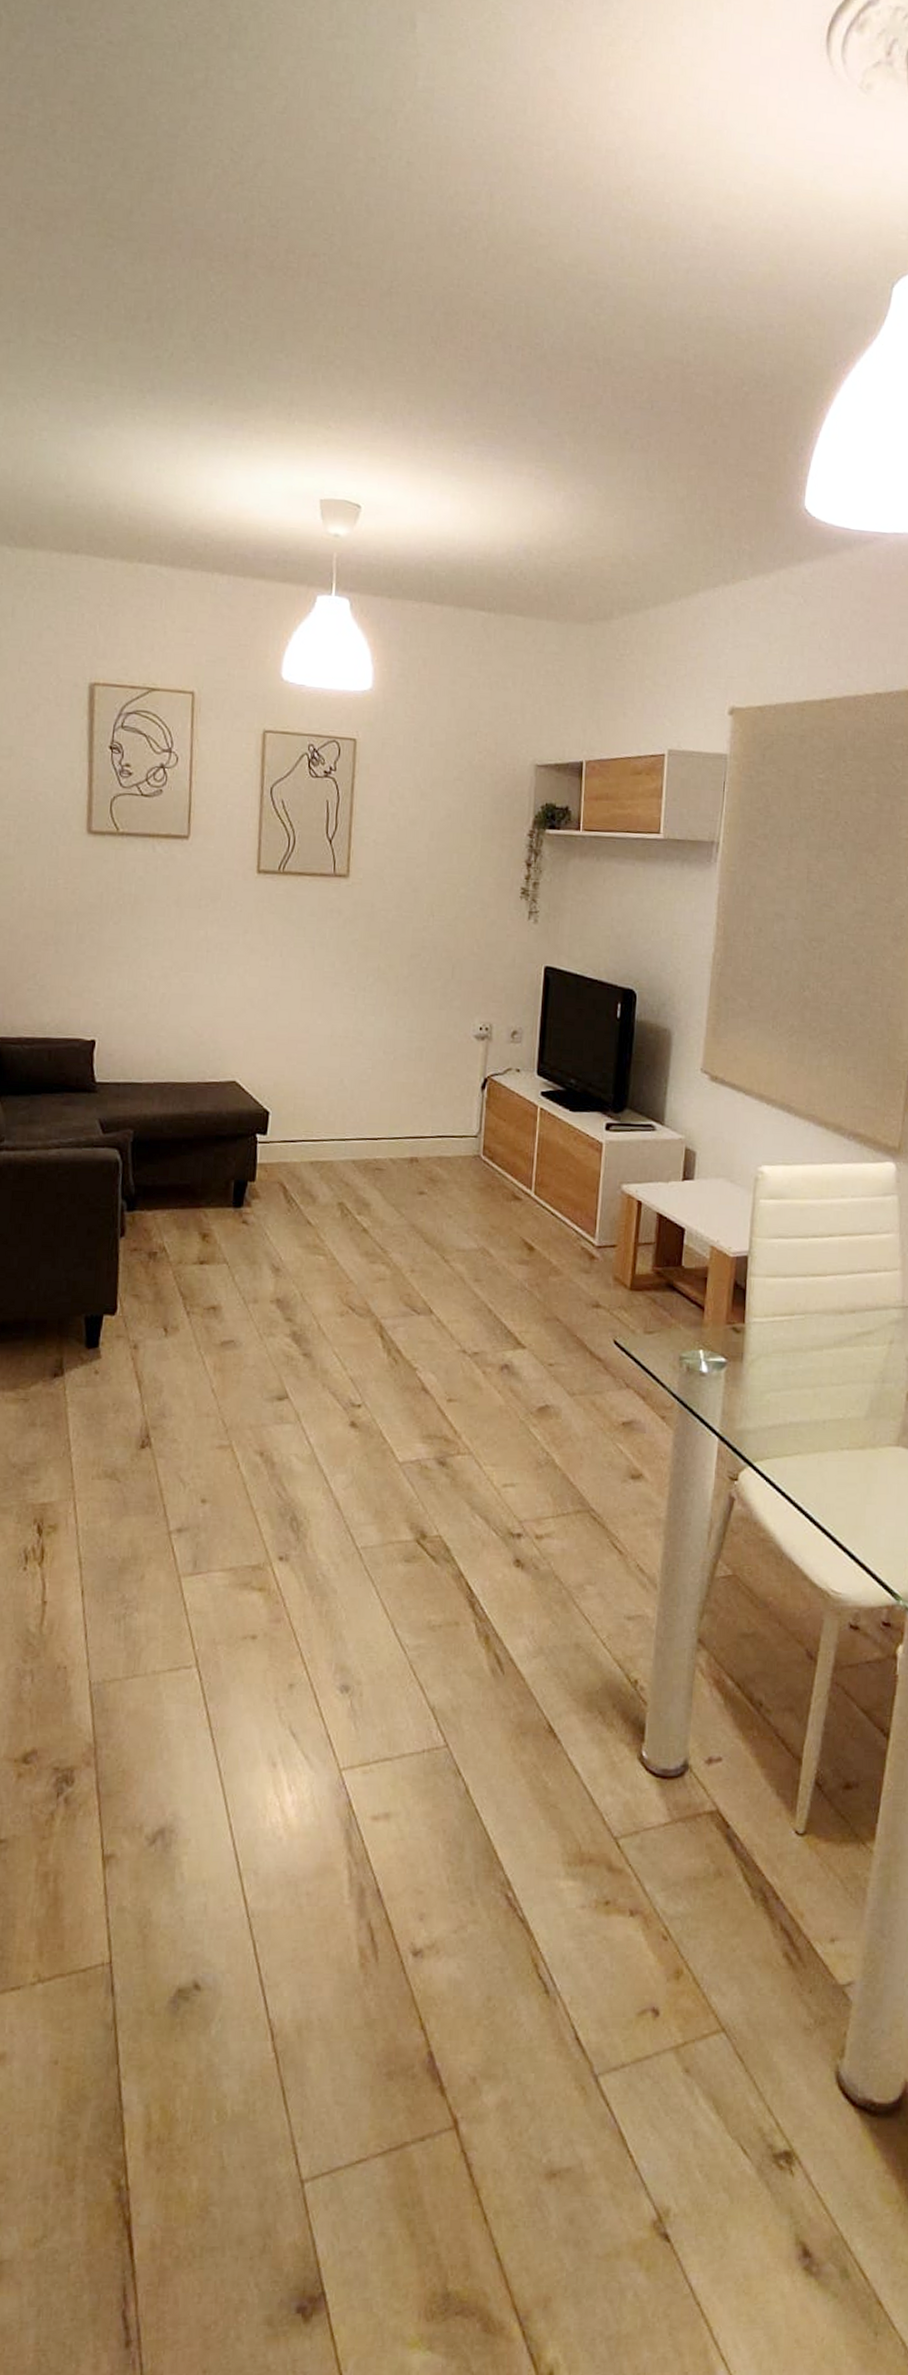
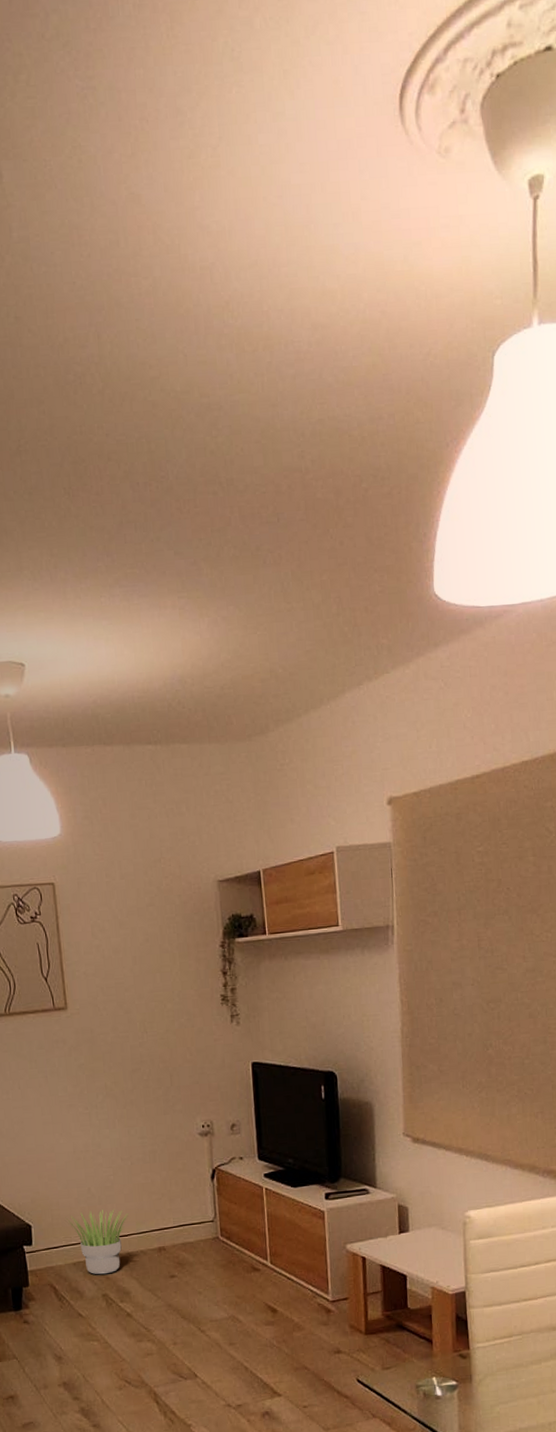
potted plant: none [311,1105,383,1180] -> present [66,1208,129,1275]

